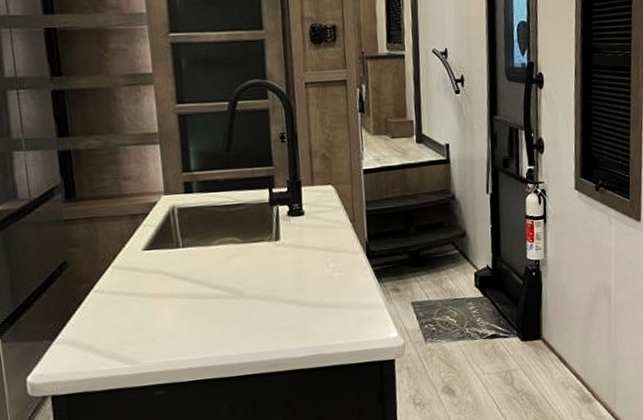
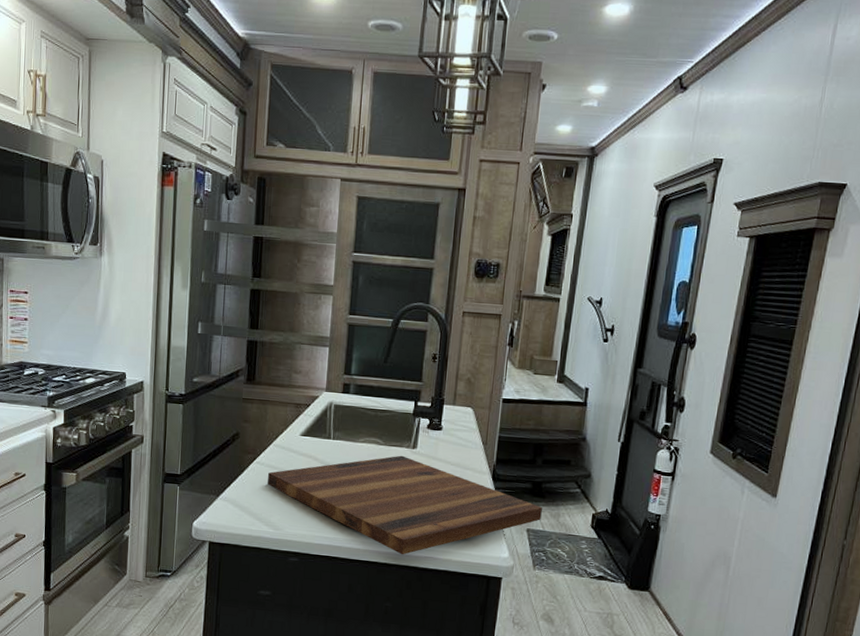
cutting board: none [111,250,424,360] -> present [268,455,542,555]

